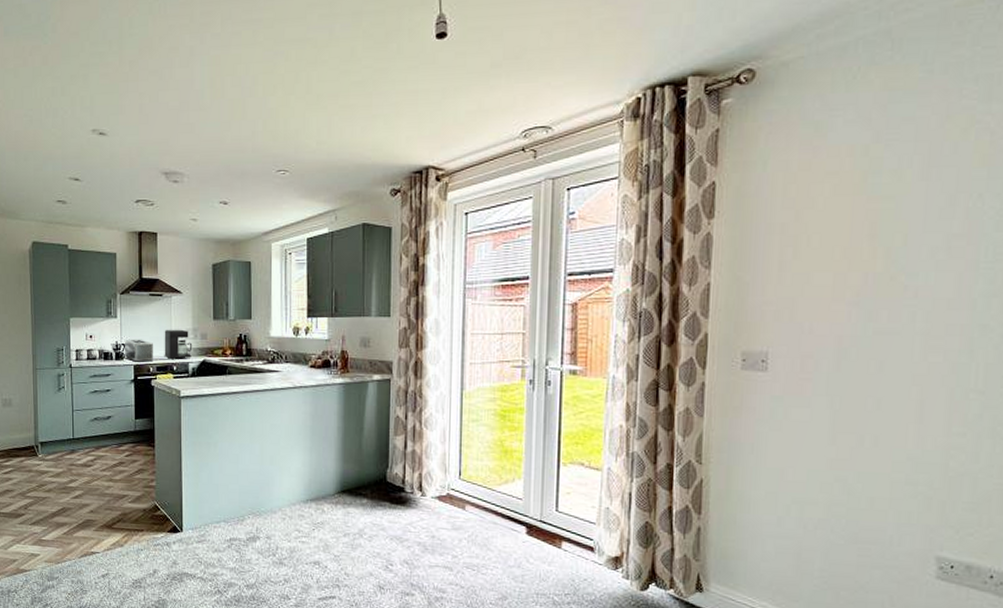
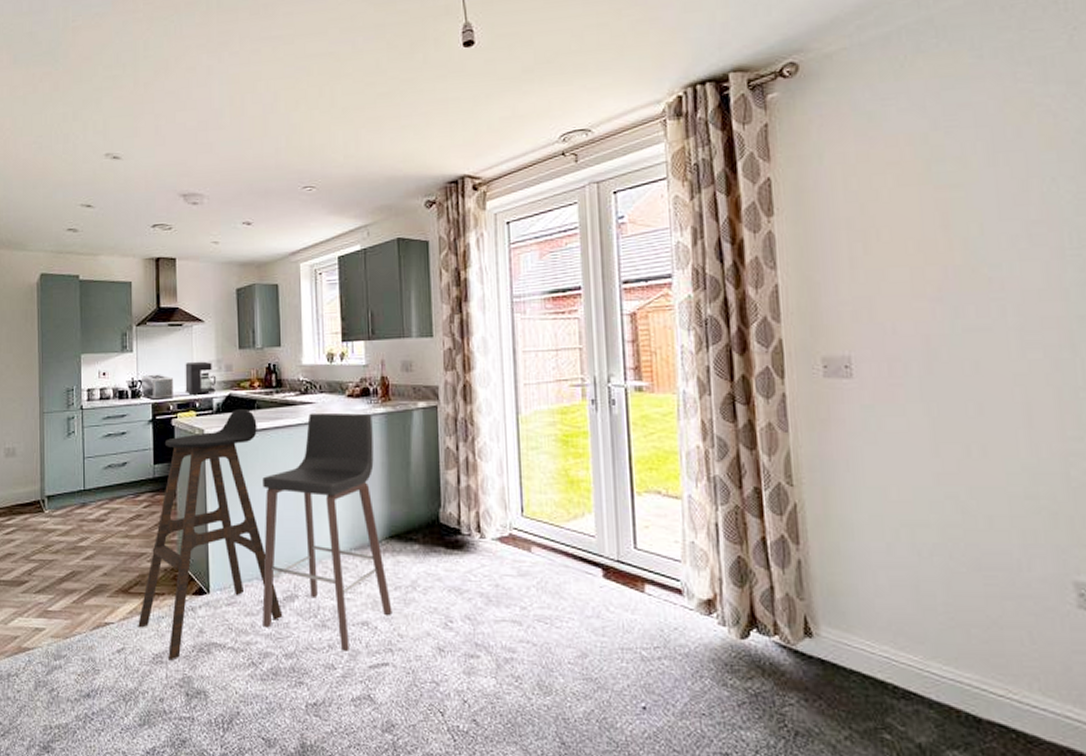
bar stool: none [120,373,246,586] -> present [138,408,283,661]
bar stool: none [228,380,341,585] -> present [262,412,392,651]

